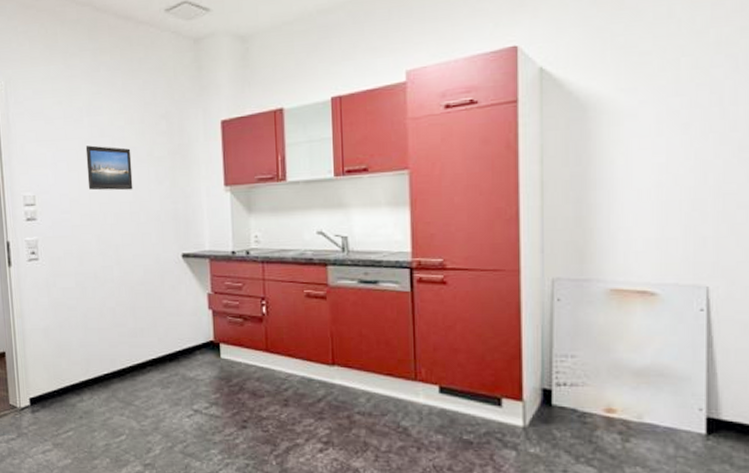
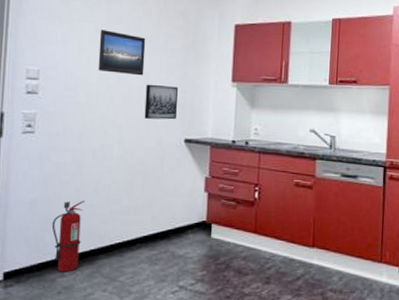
fire extinguisher: none [65,324,95,397] -> present [51,200,86,272]
wall art: none [137,198,172,235] -> present [144,84,178,120]

